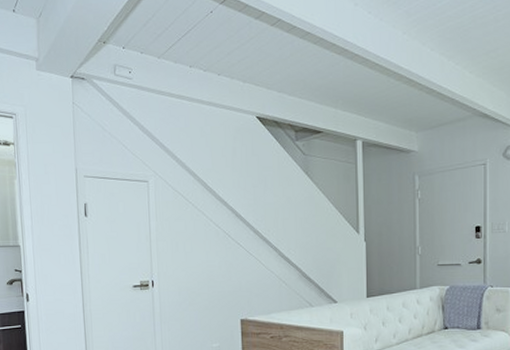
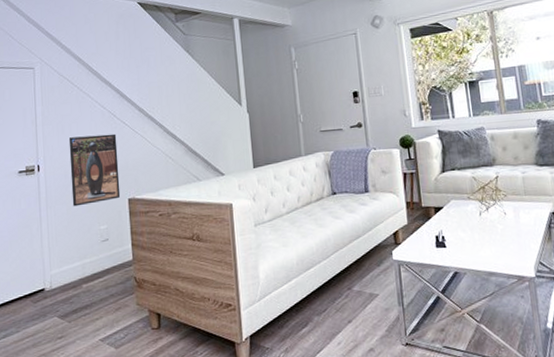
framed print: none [183,254,233,324] -> present [68,133,121,207]

